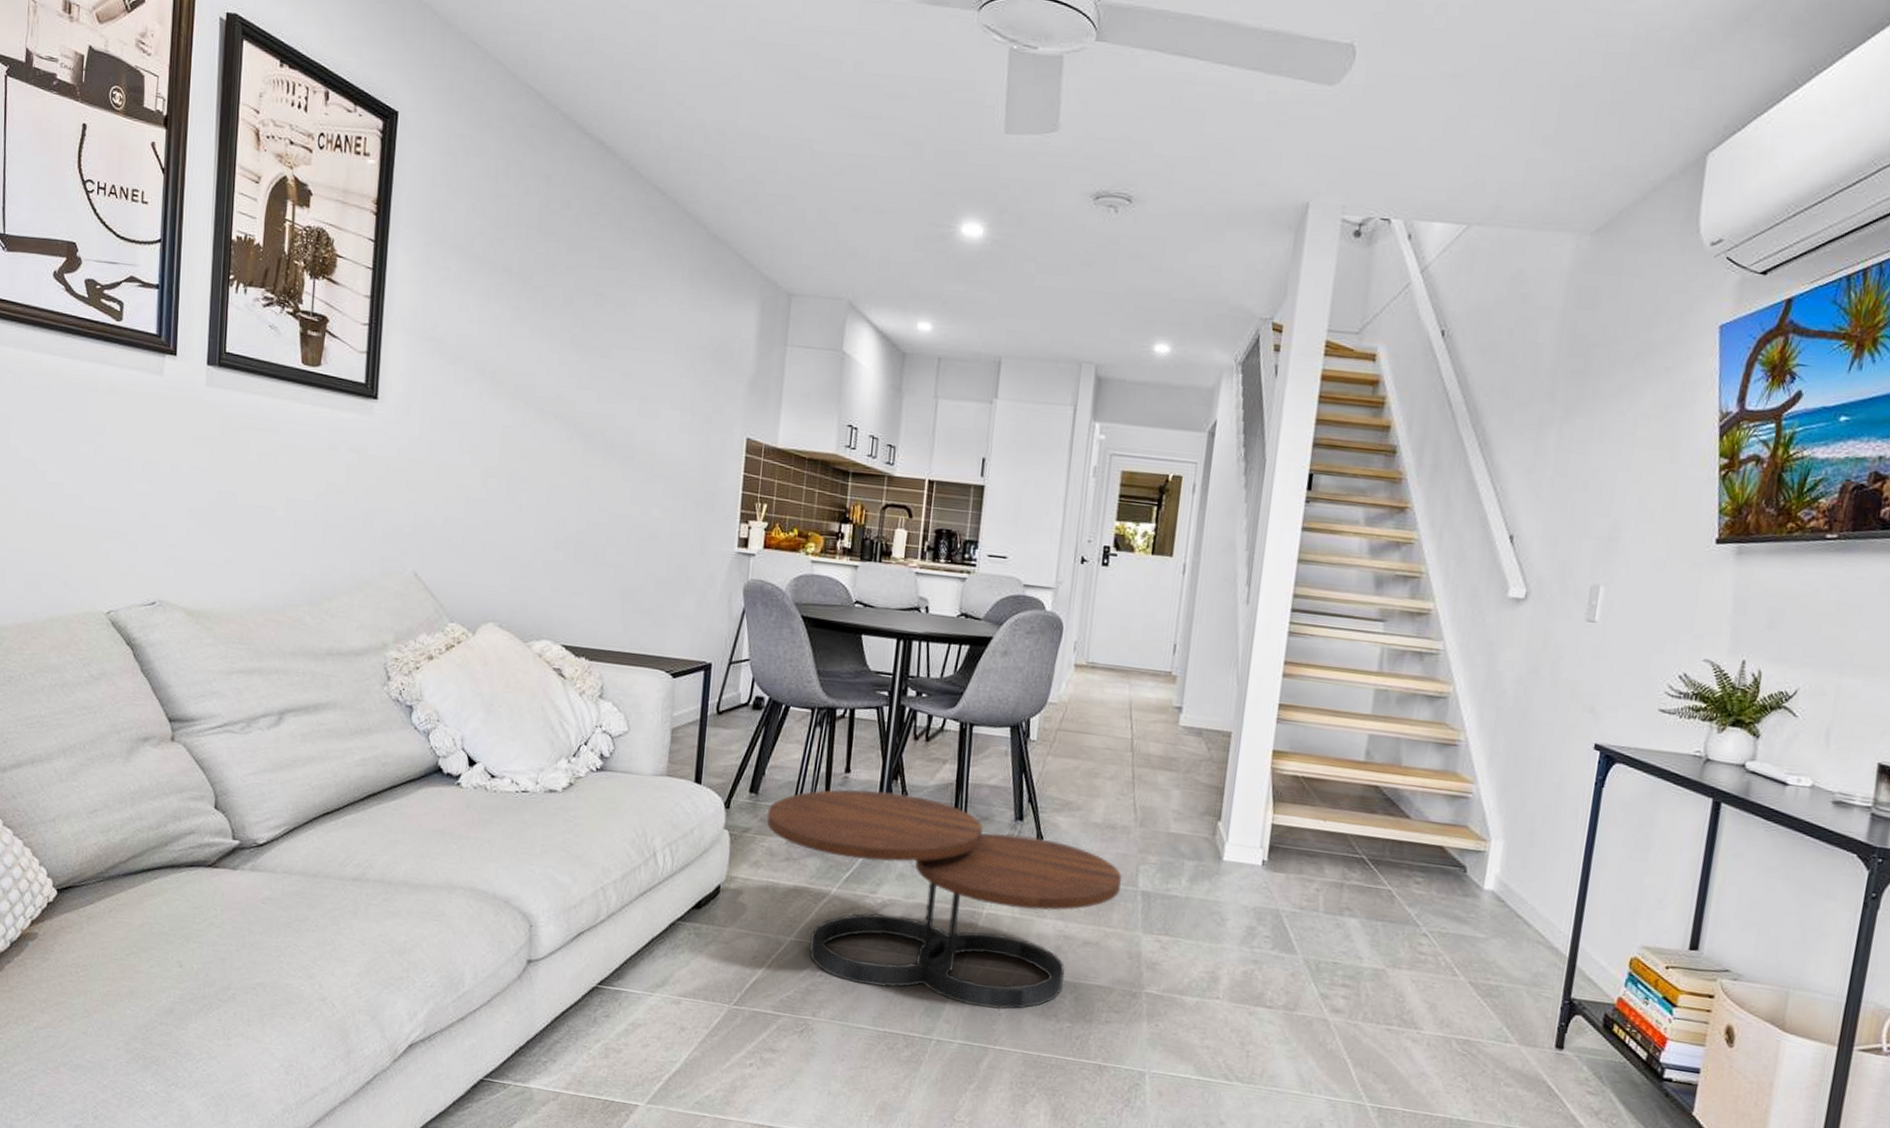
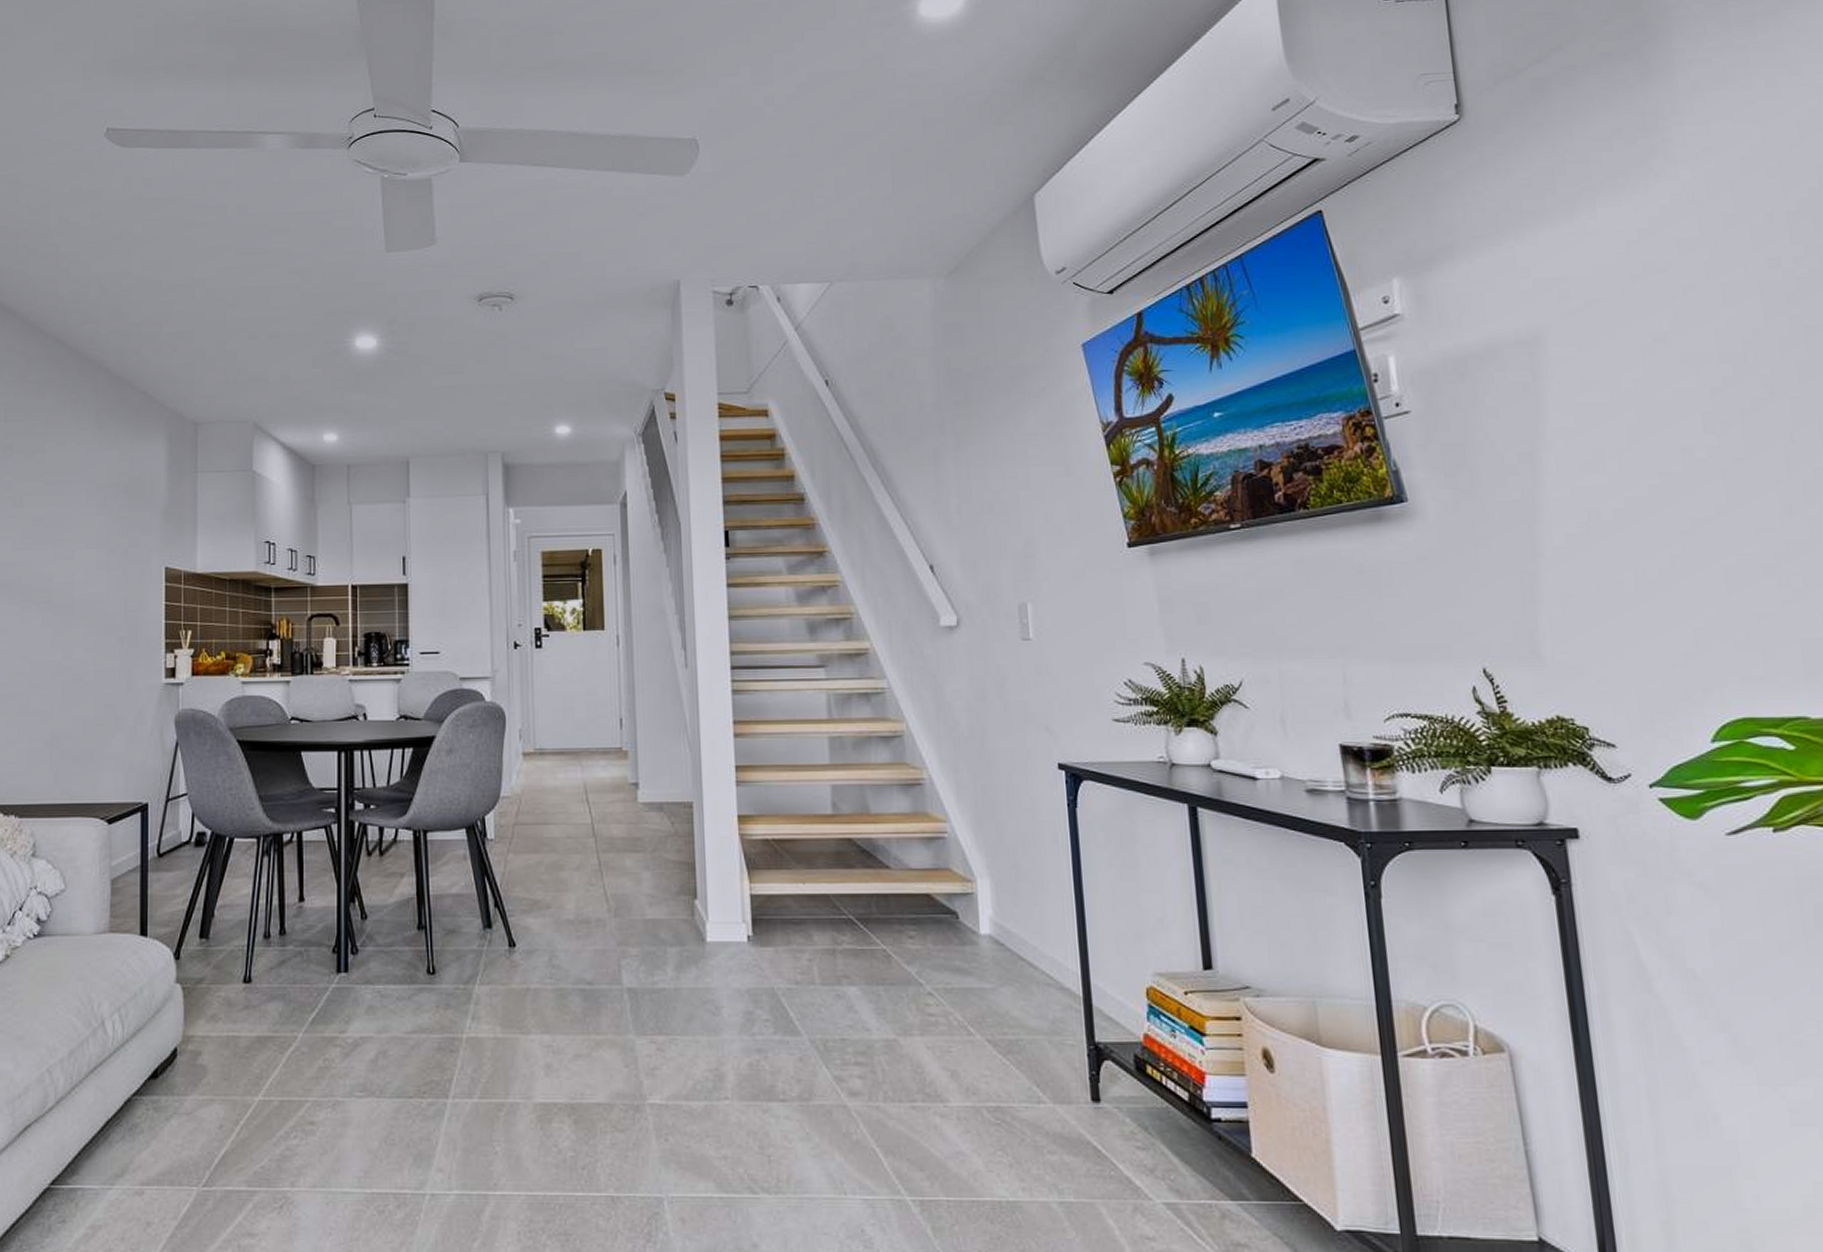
coffee table: present [766,789,1123,1010] -> none [220,917,605,1148]

